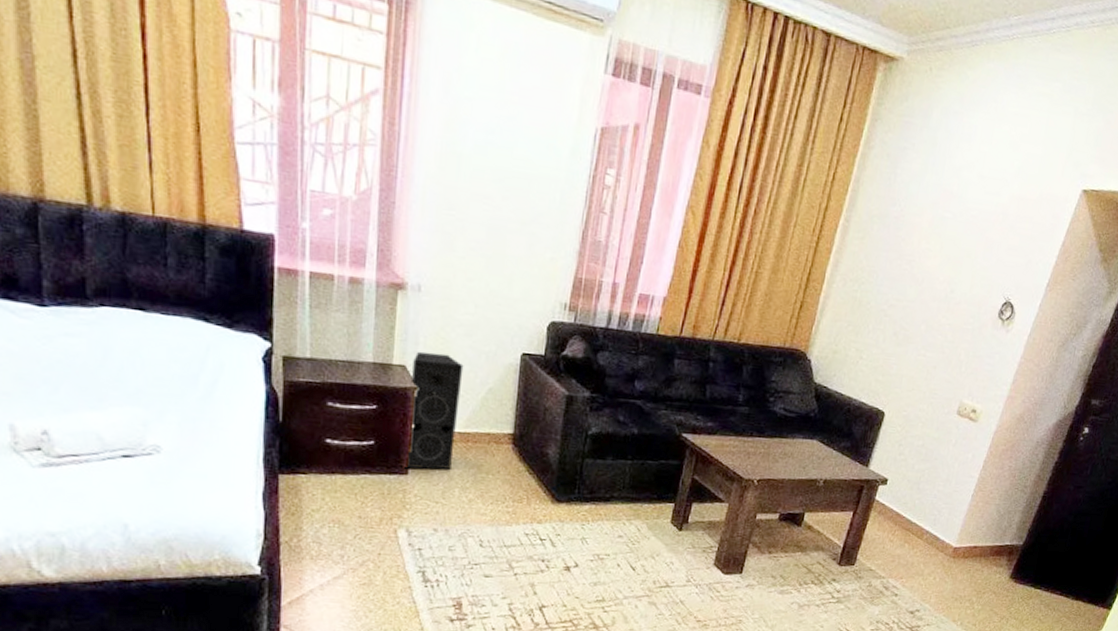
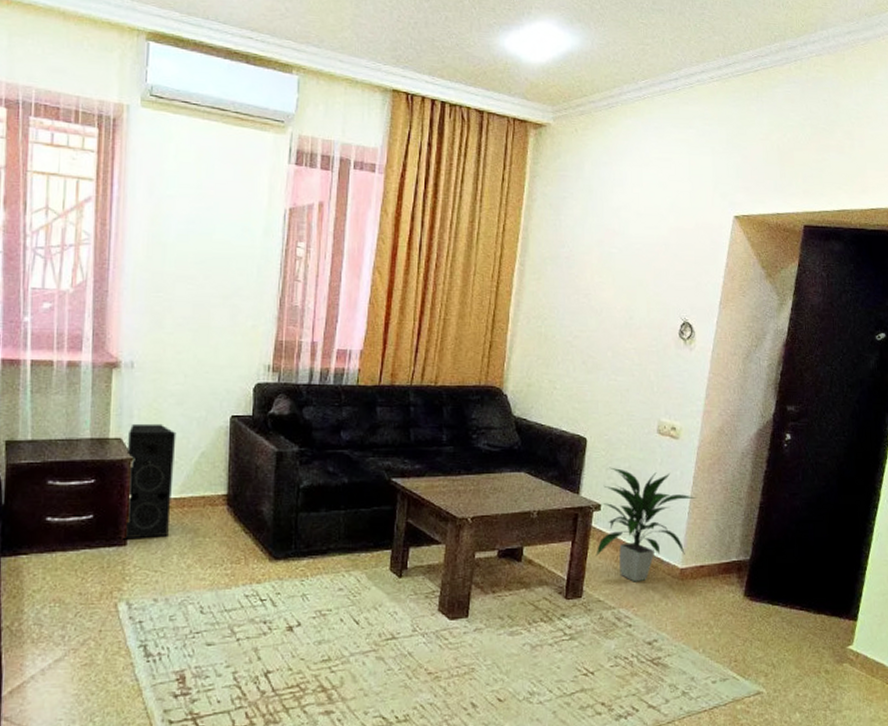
indoor plant: none [874,443,983,556] -> present [596,467,696,582]

